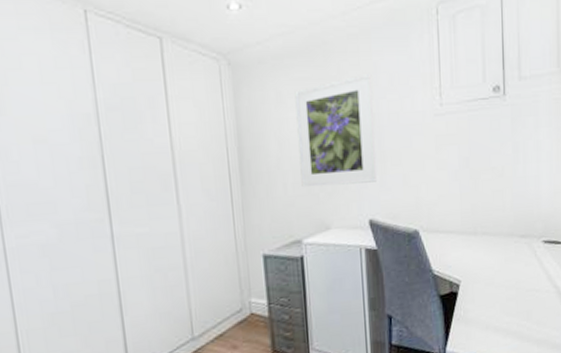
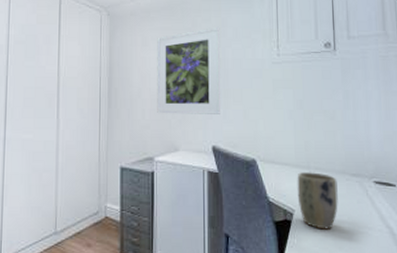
plant pot: none [463,237,506,298] -> present [297,171,338,230]

